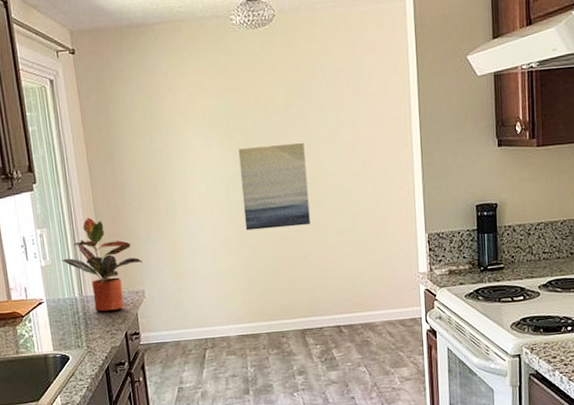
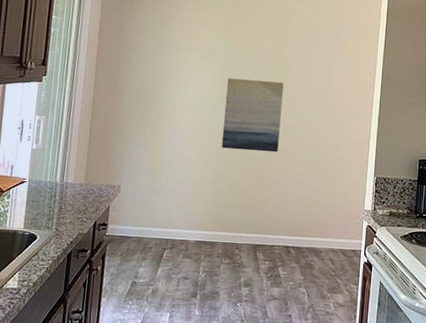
potted plant: present [62,217,143,312] -> none [52,113,125,200]

